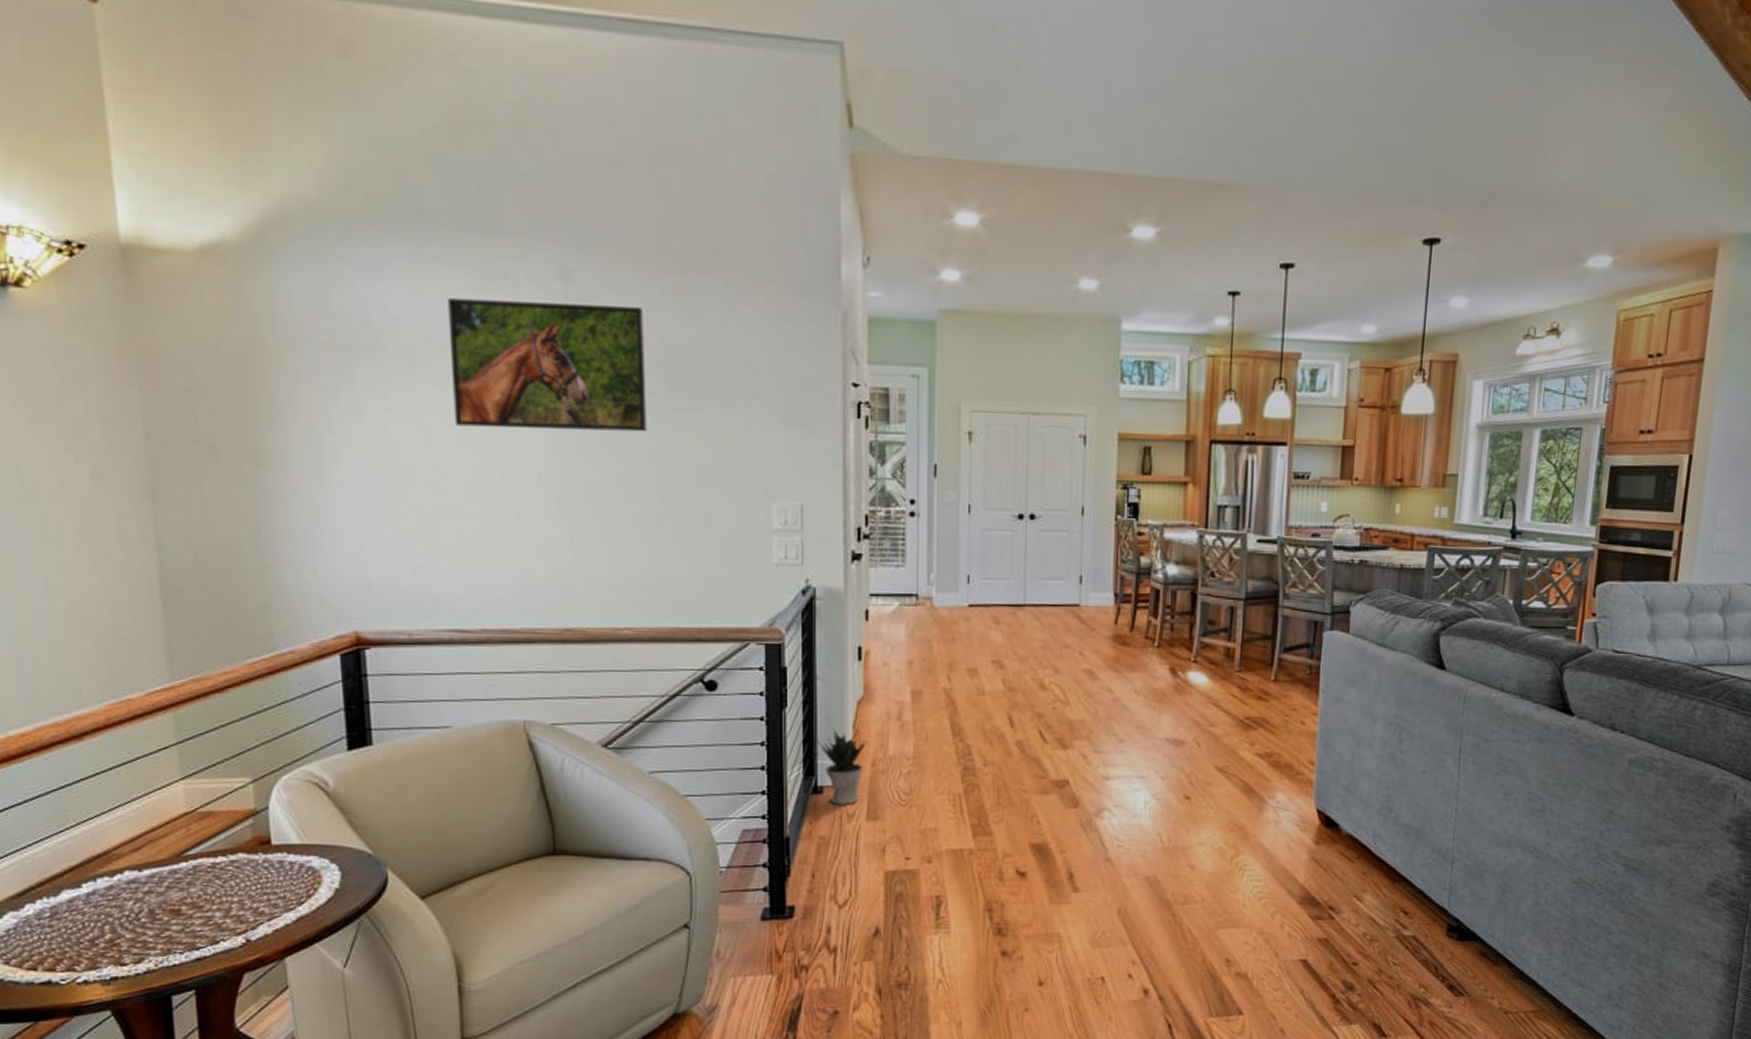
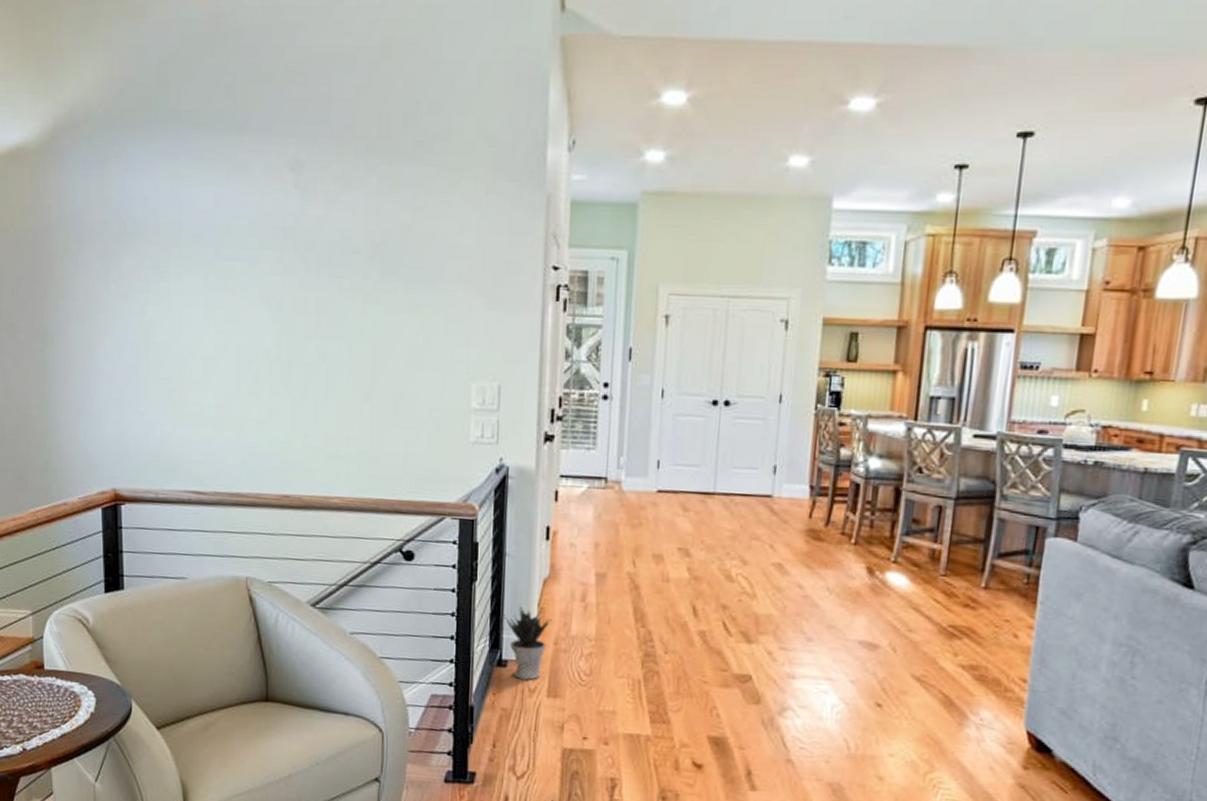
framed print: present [447,298,647,432] -> none [198,190,363,314]

